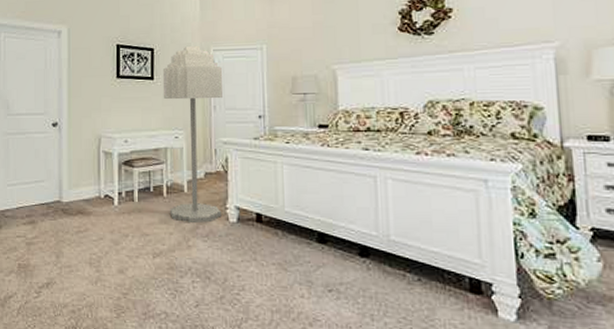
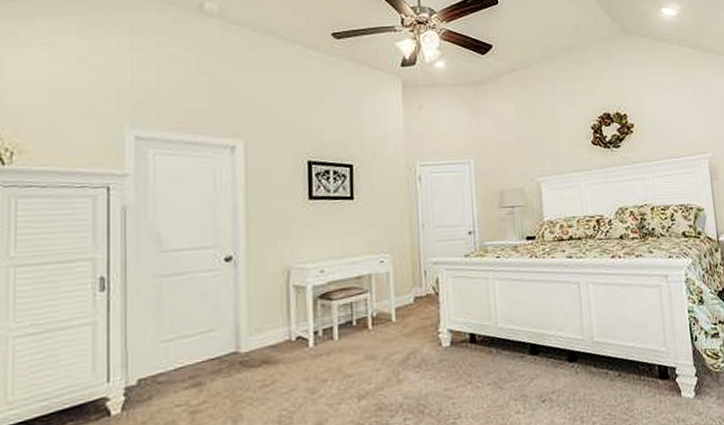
floor lamp: present [162,45,224,224] -> none [363,161,434,356]

